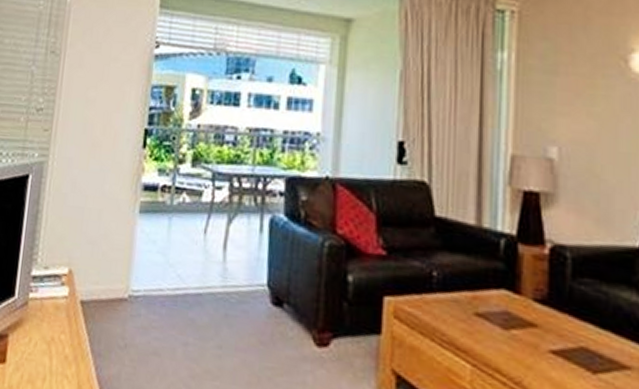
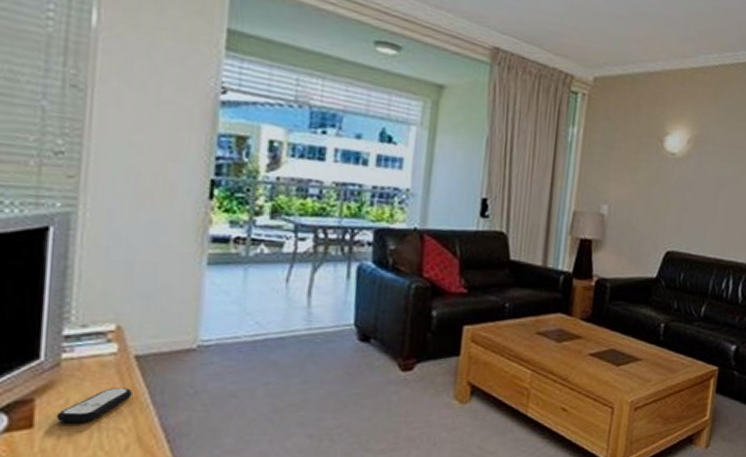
remote control: none [21,331,77,364] -> present [56,388,132,423]

